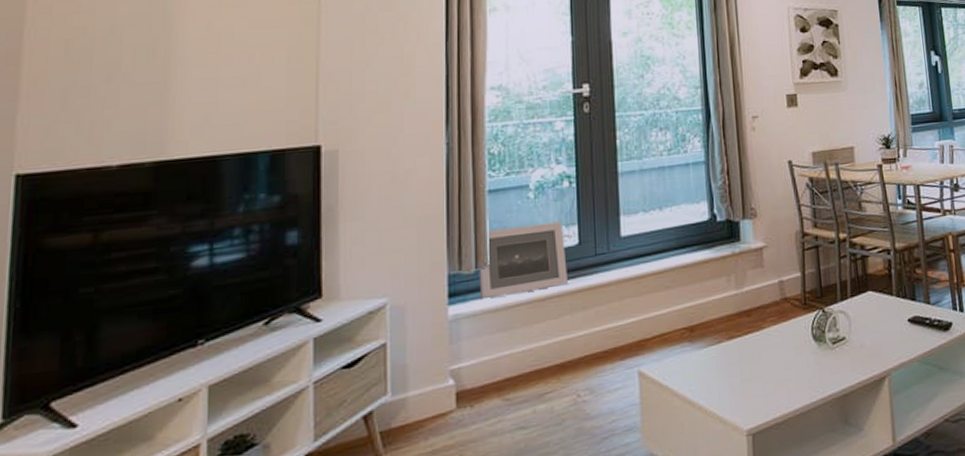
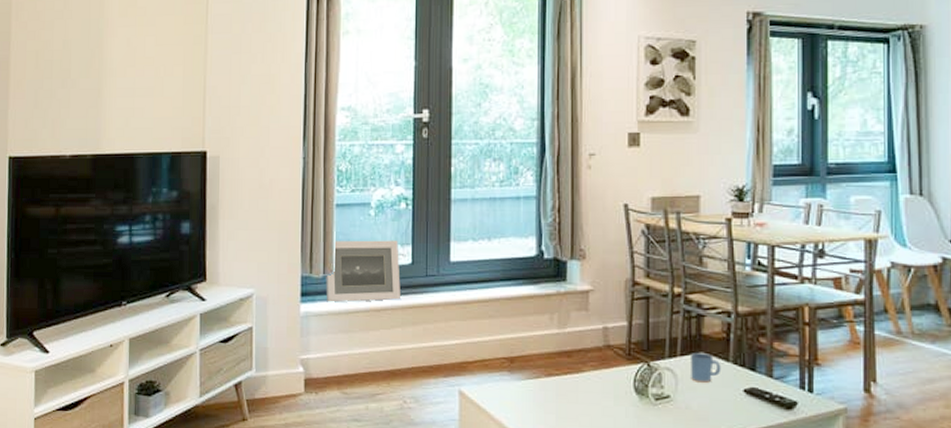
mug: none [860,290,887,320] -> present [691,352,721,383]

